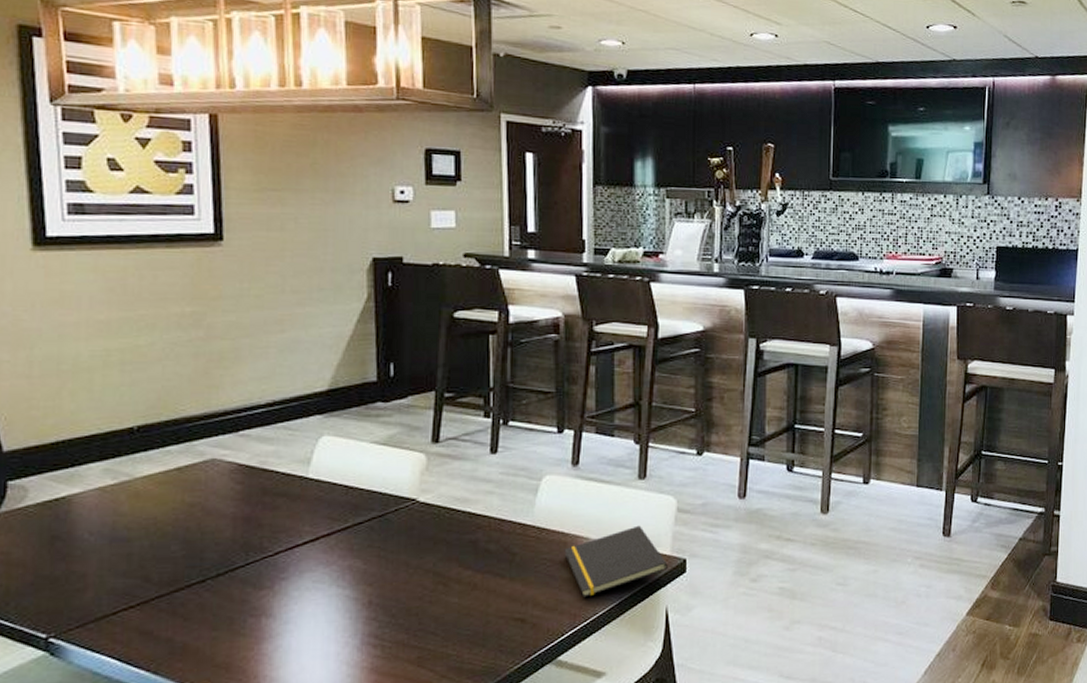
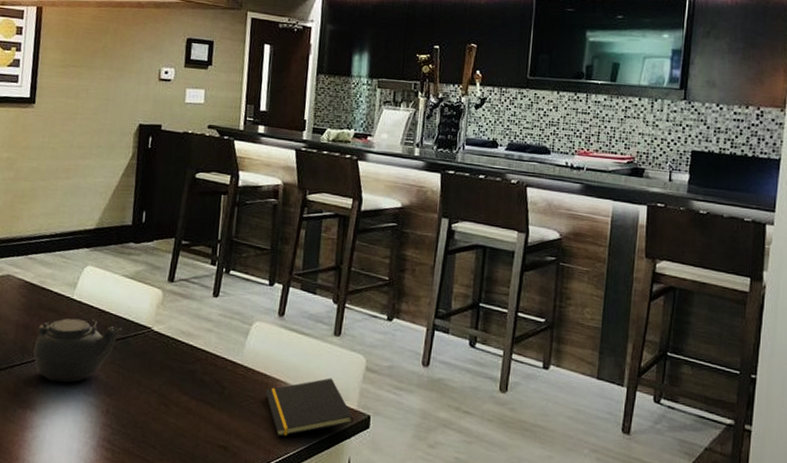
teapot: none [261,498,378,579] -> present [33,318,122,383]

